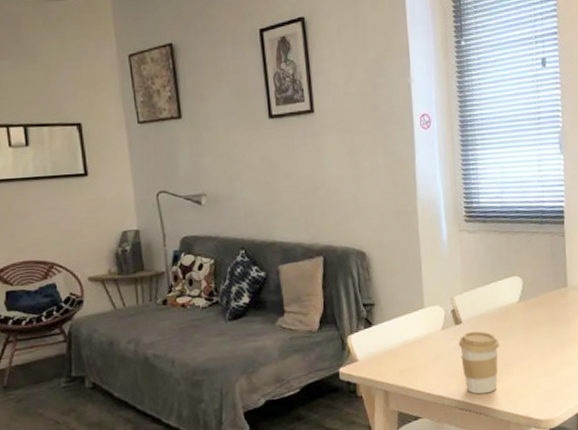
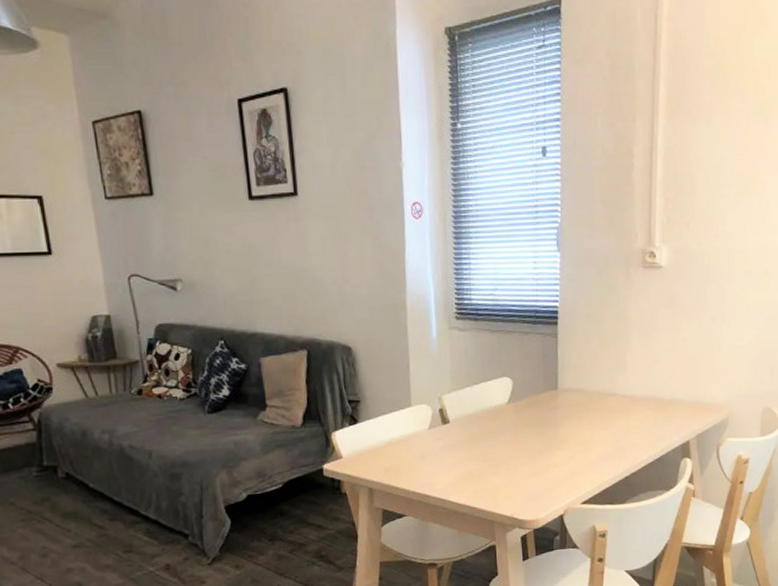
coffee cup: present [458,331,499,395] -> none [445,431,486,494]

